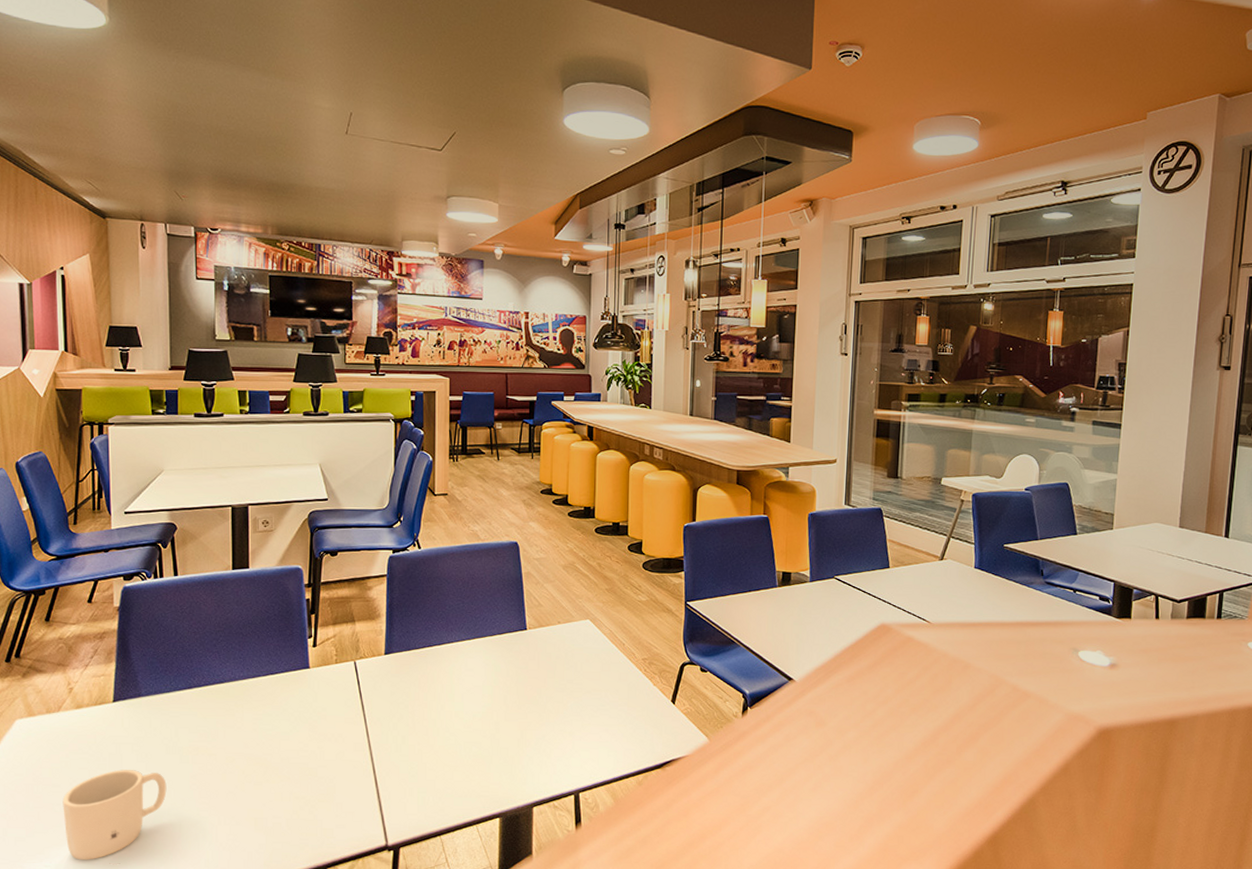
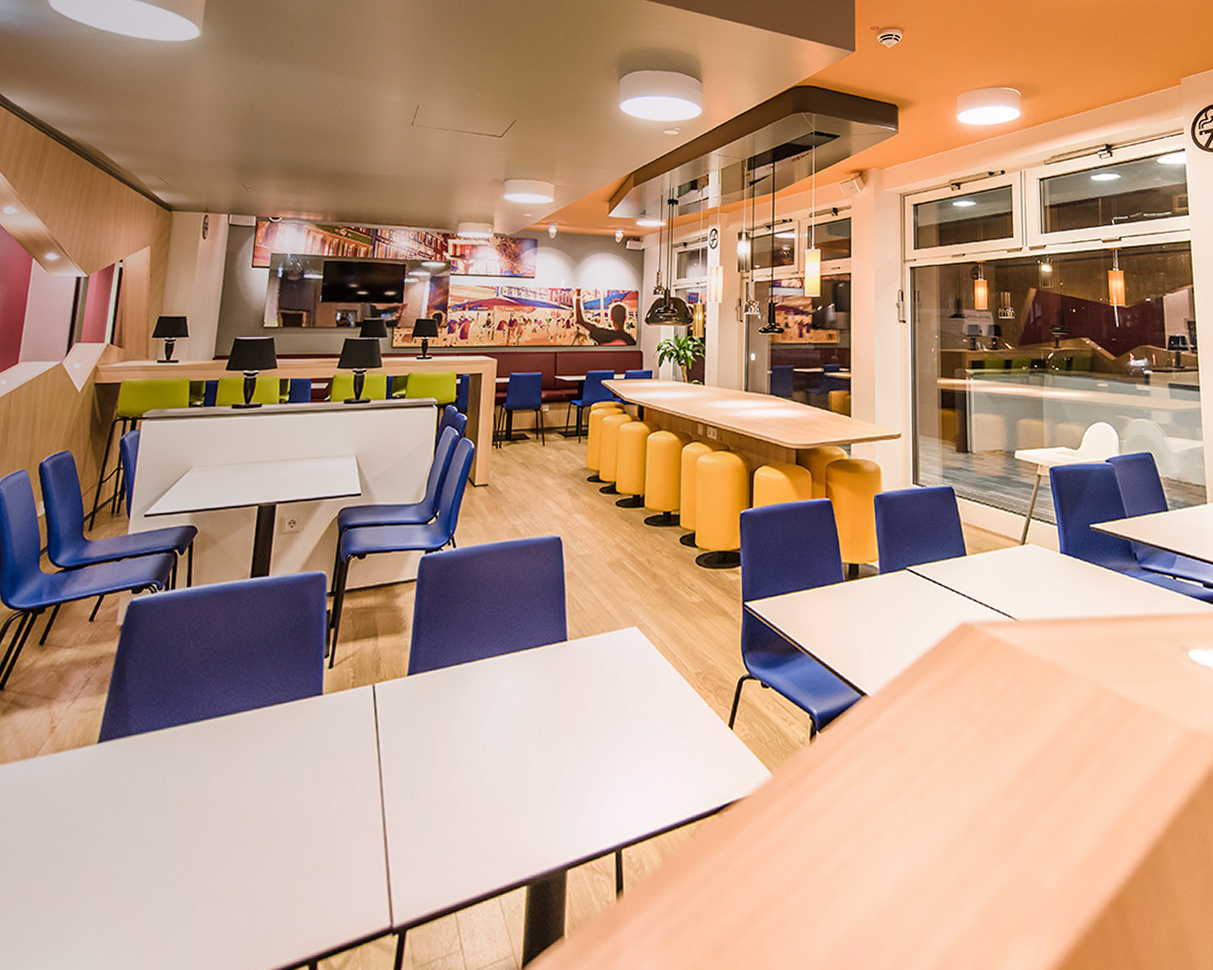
mug: present [62,769,167,860] -> none [14,831,143,956]

